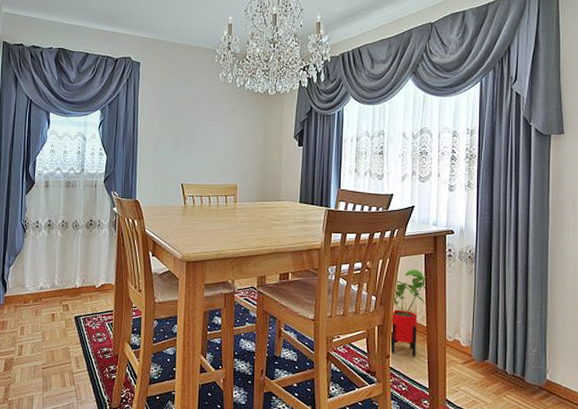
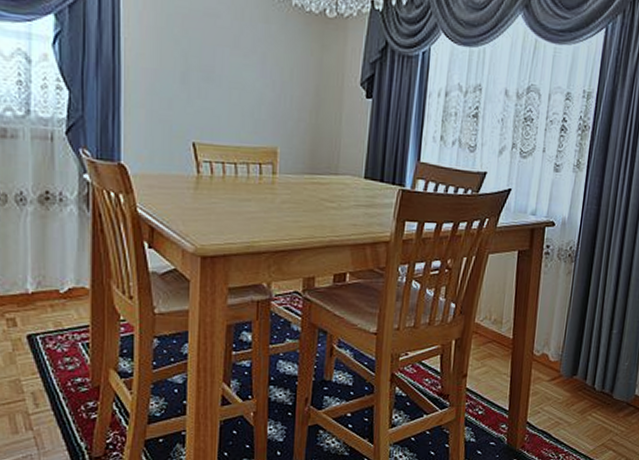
house plant: present [389,269,428,356] -> none [467,269,518,374]

